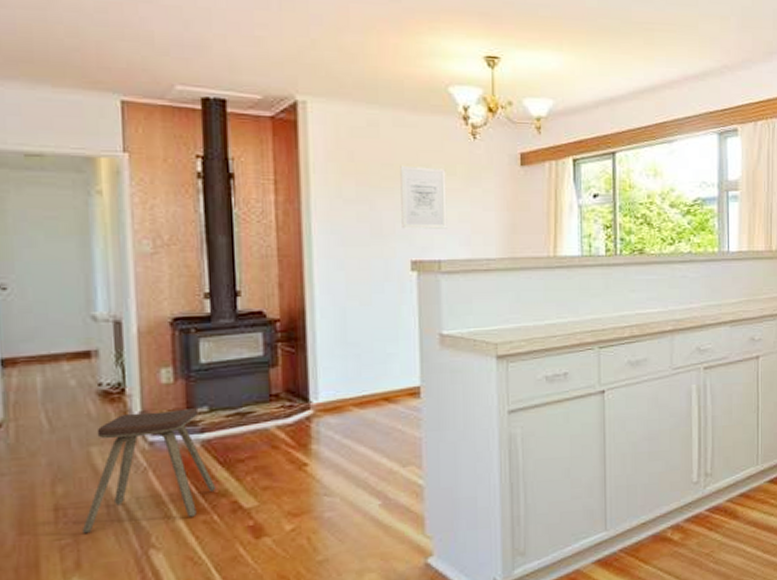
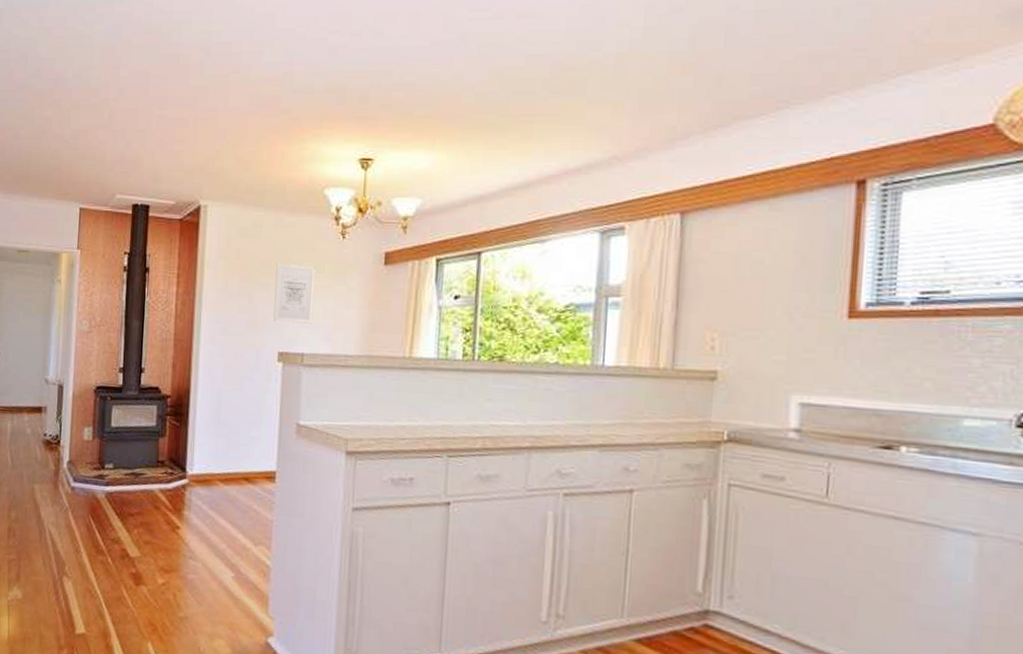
music stool: present [81,408,217,534] -> none [23,461,113,557]

